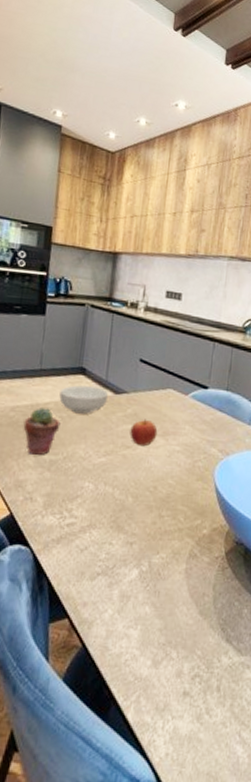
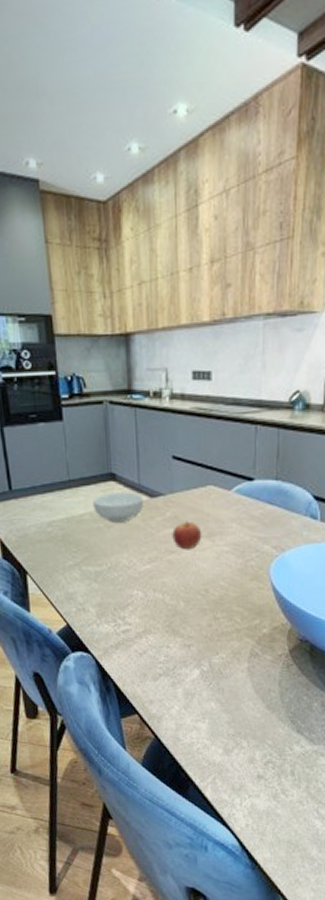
potted succulent: present [23,408,61,456] -> none [63,520,100,569]

